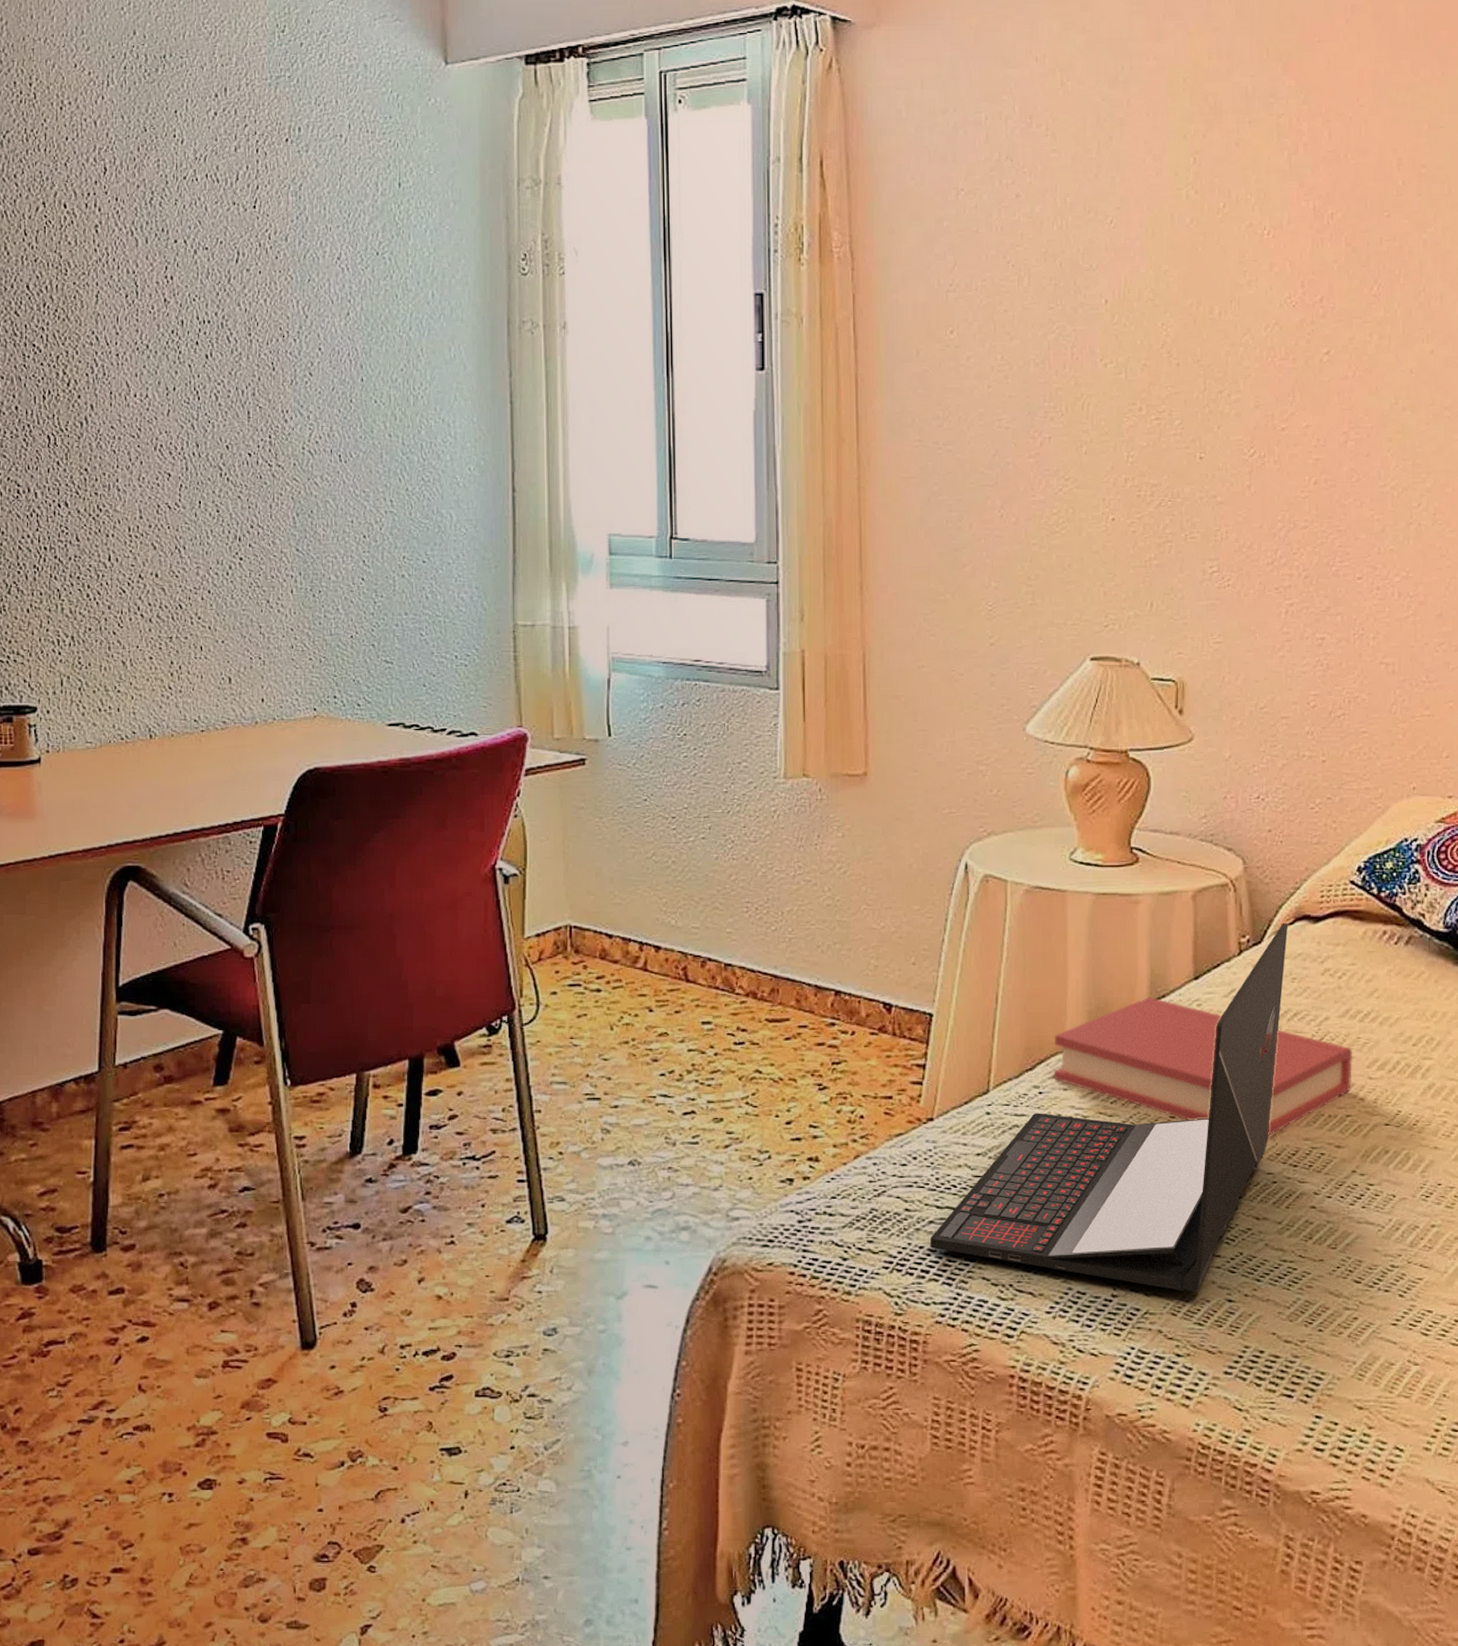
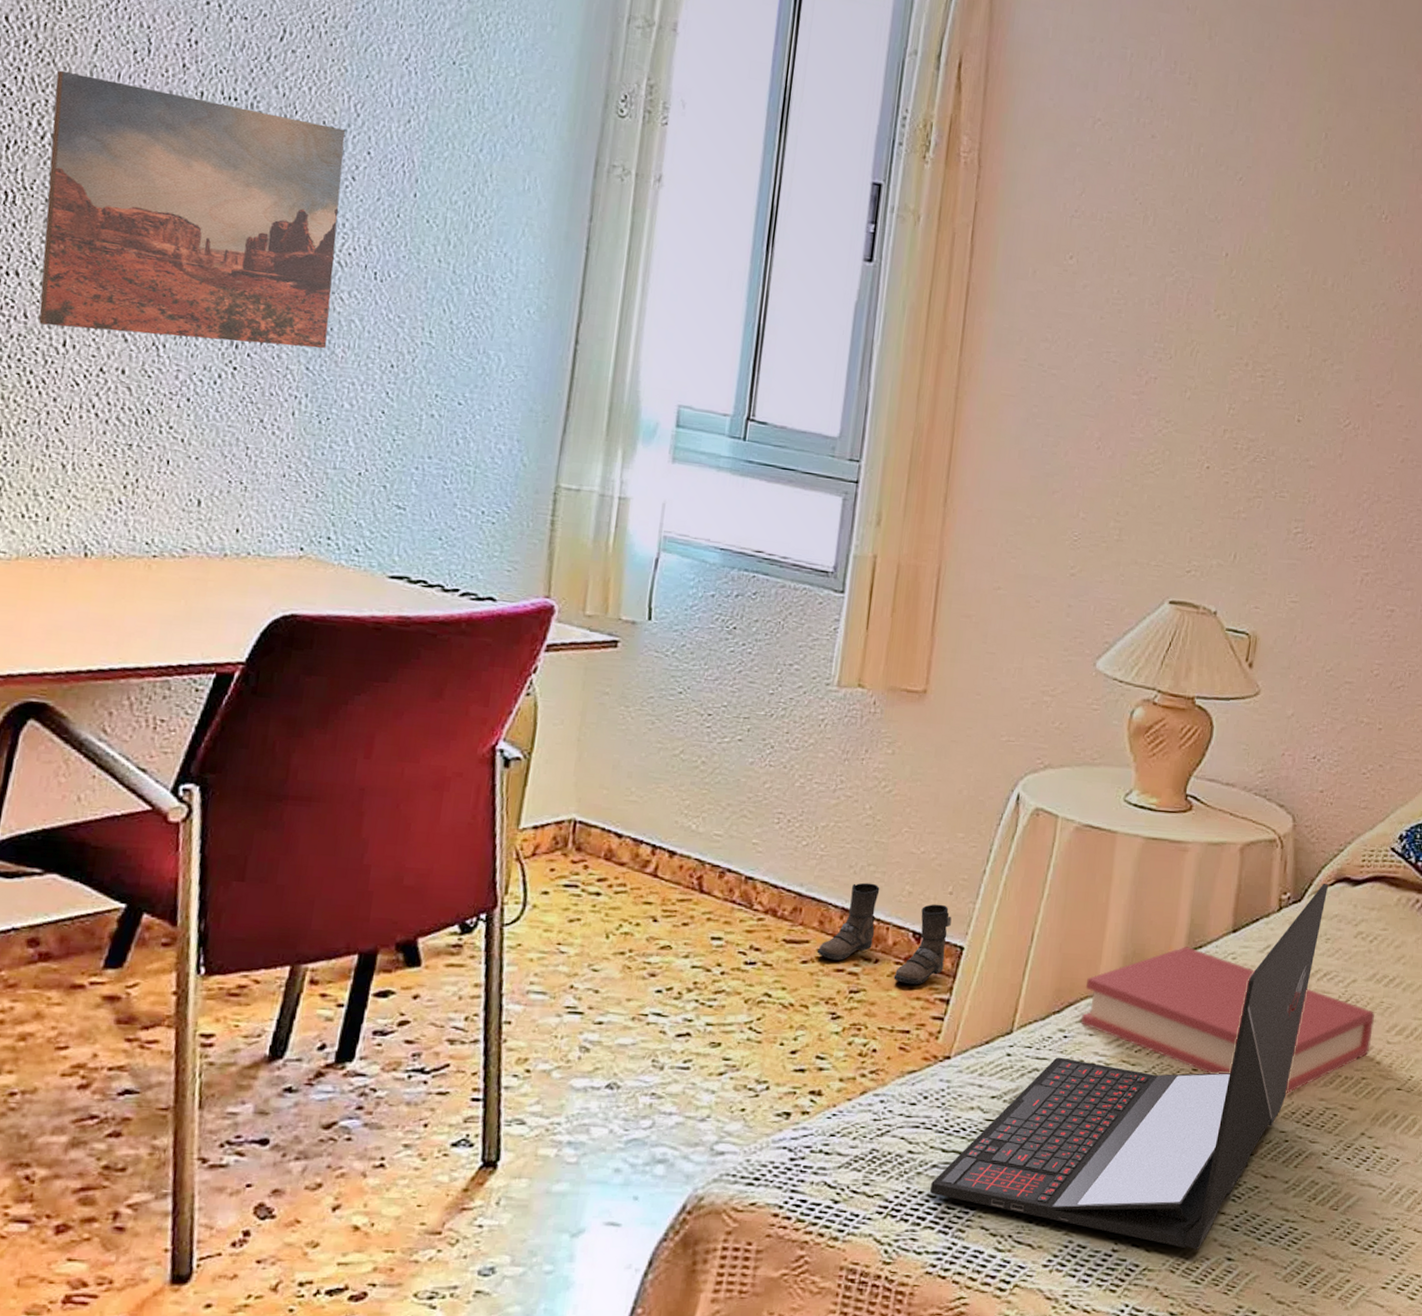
wall art: none [71,323,310,545] -> present [38,70,346,349]
boots: none [797,960,918,1053] -> present [816,882,952,985]

